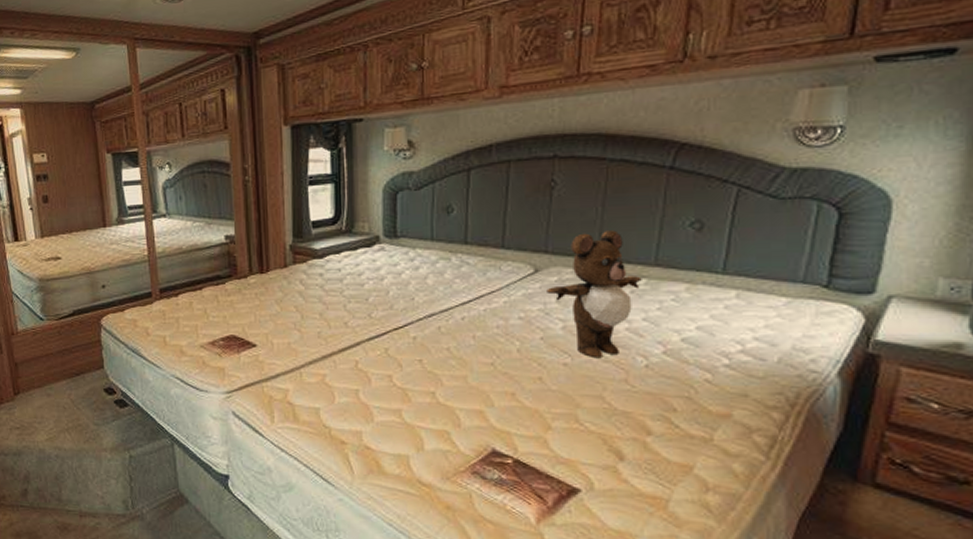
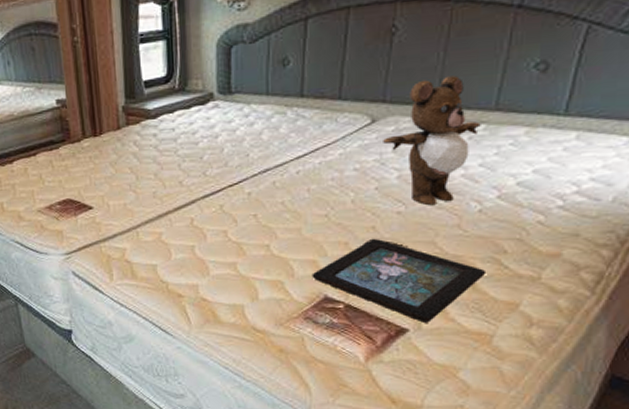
decorative tray: none [478,389,658,483] -> present [312,238,487,323]

